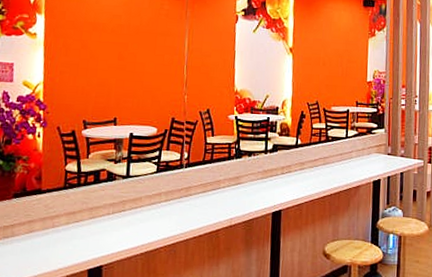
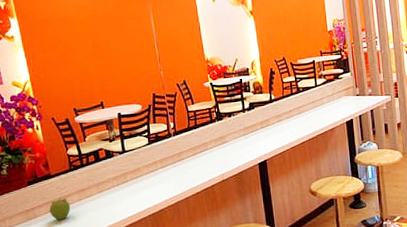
fruit: none [30,218,56,244] -> present [49,198,71,220]

